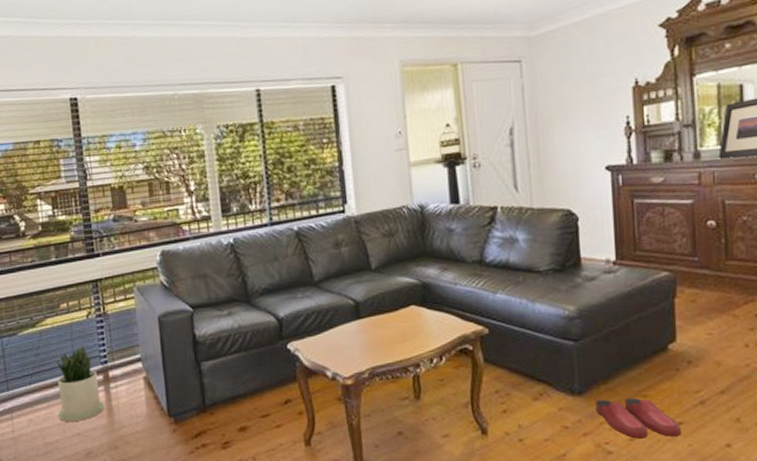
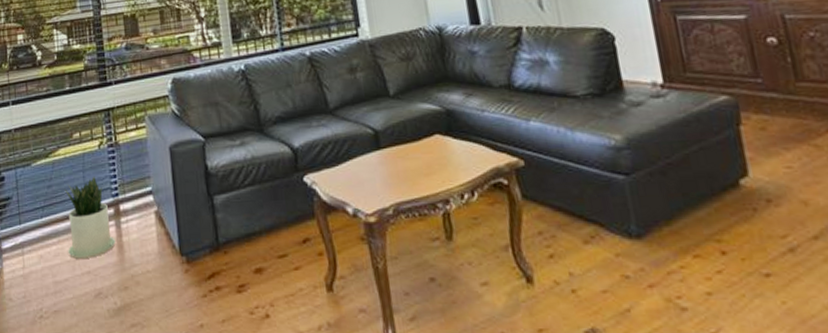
slippers: present [595,397,681,439] -> none [659,242,771,293]

